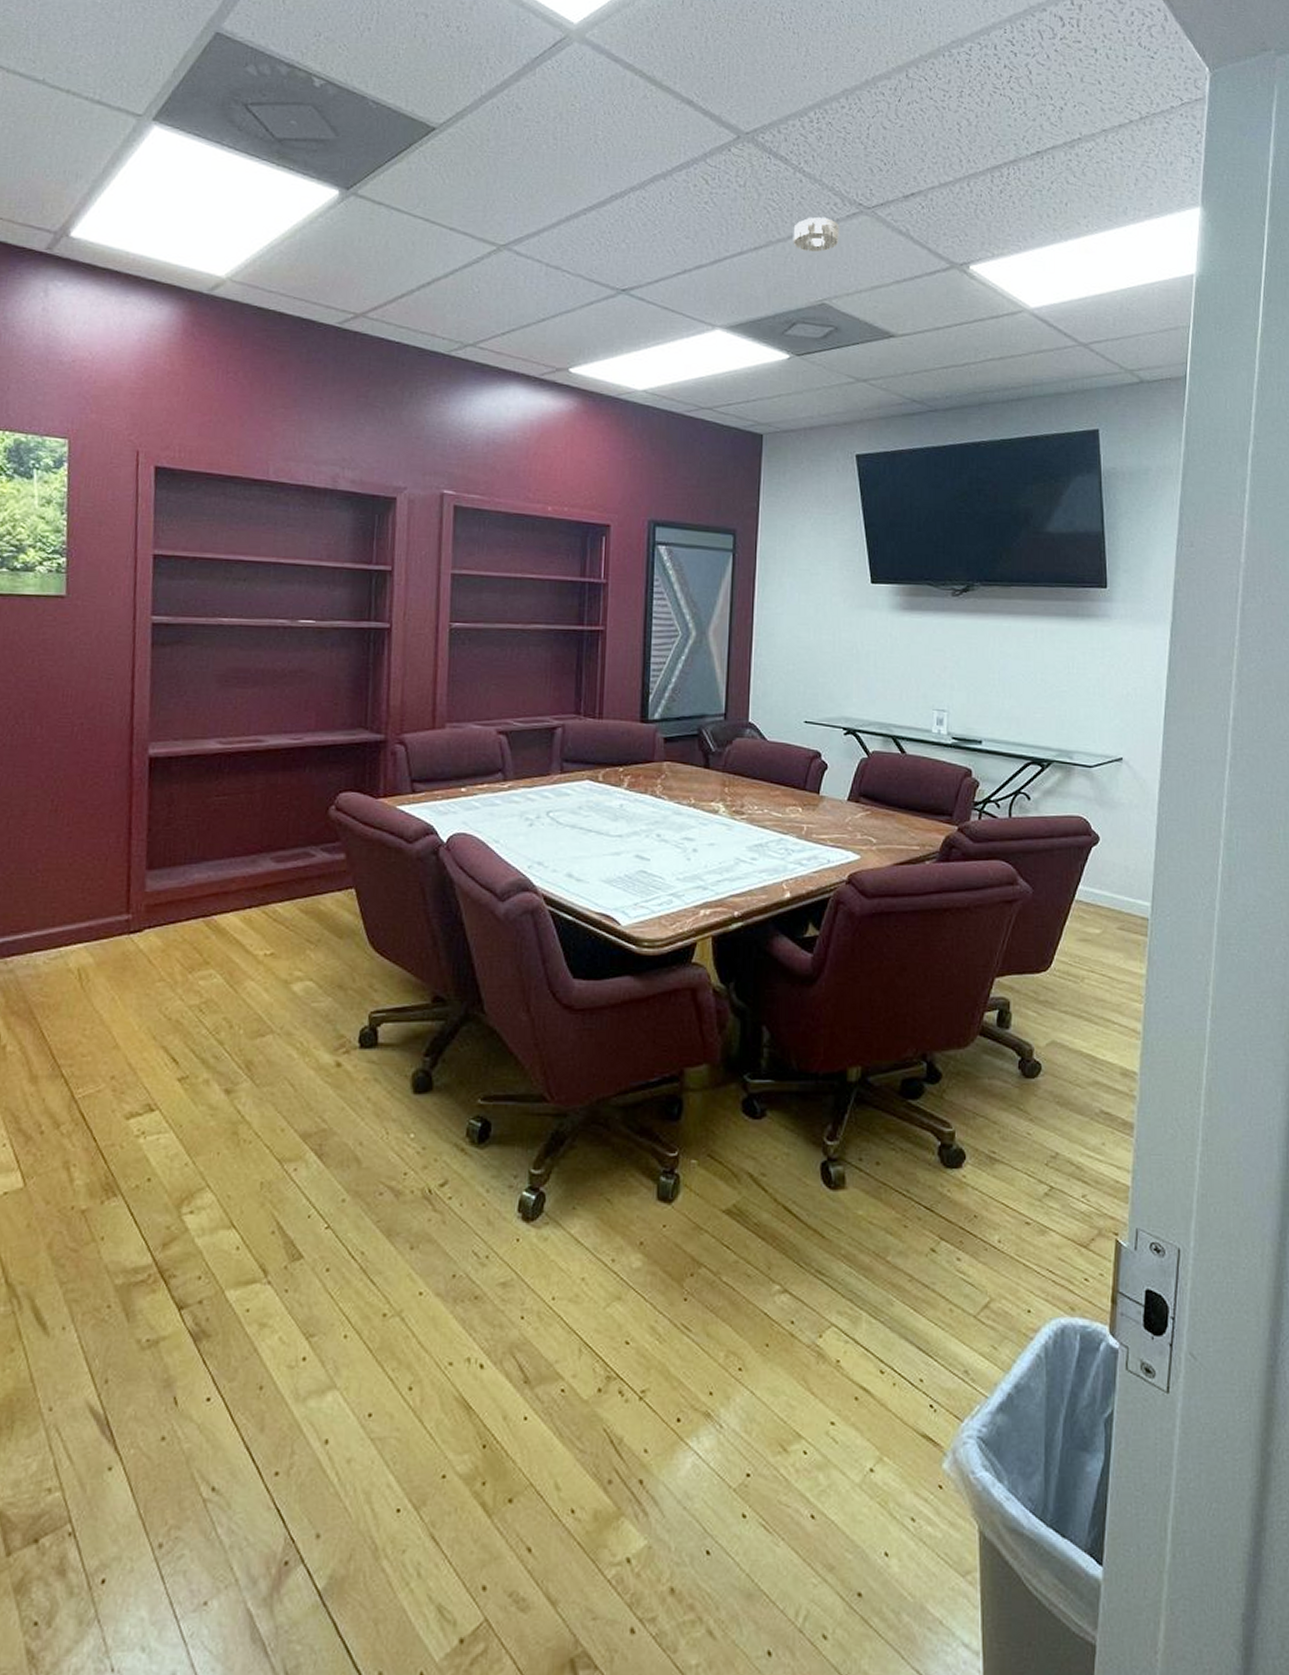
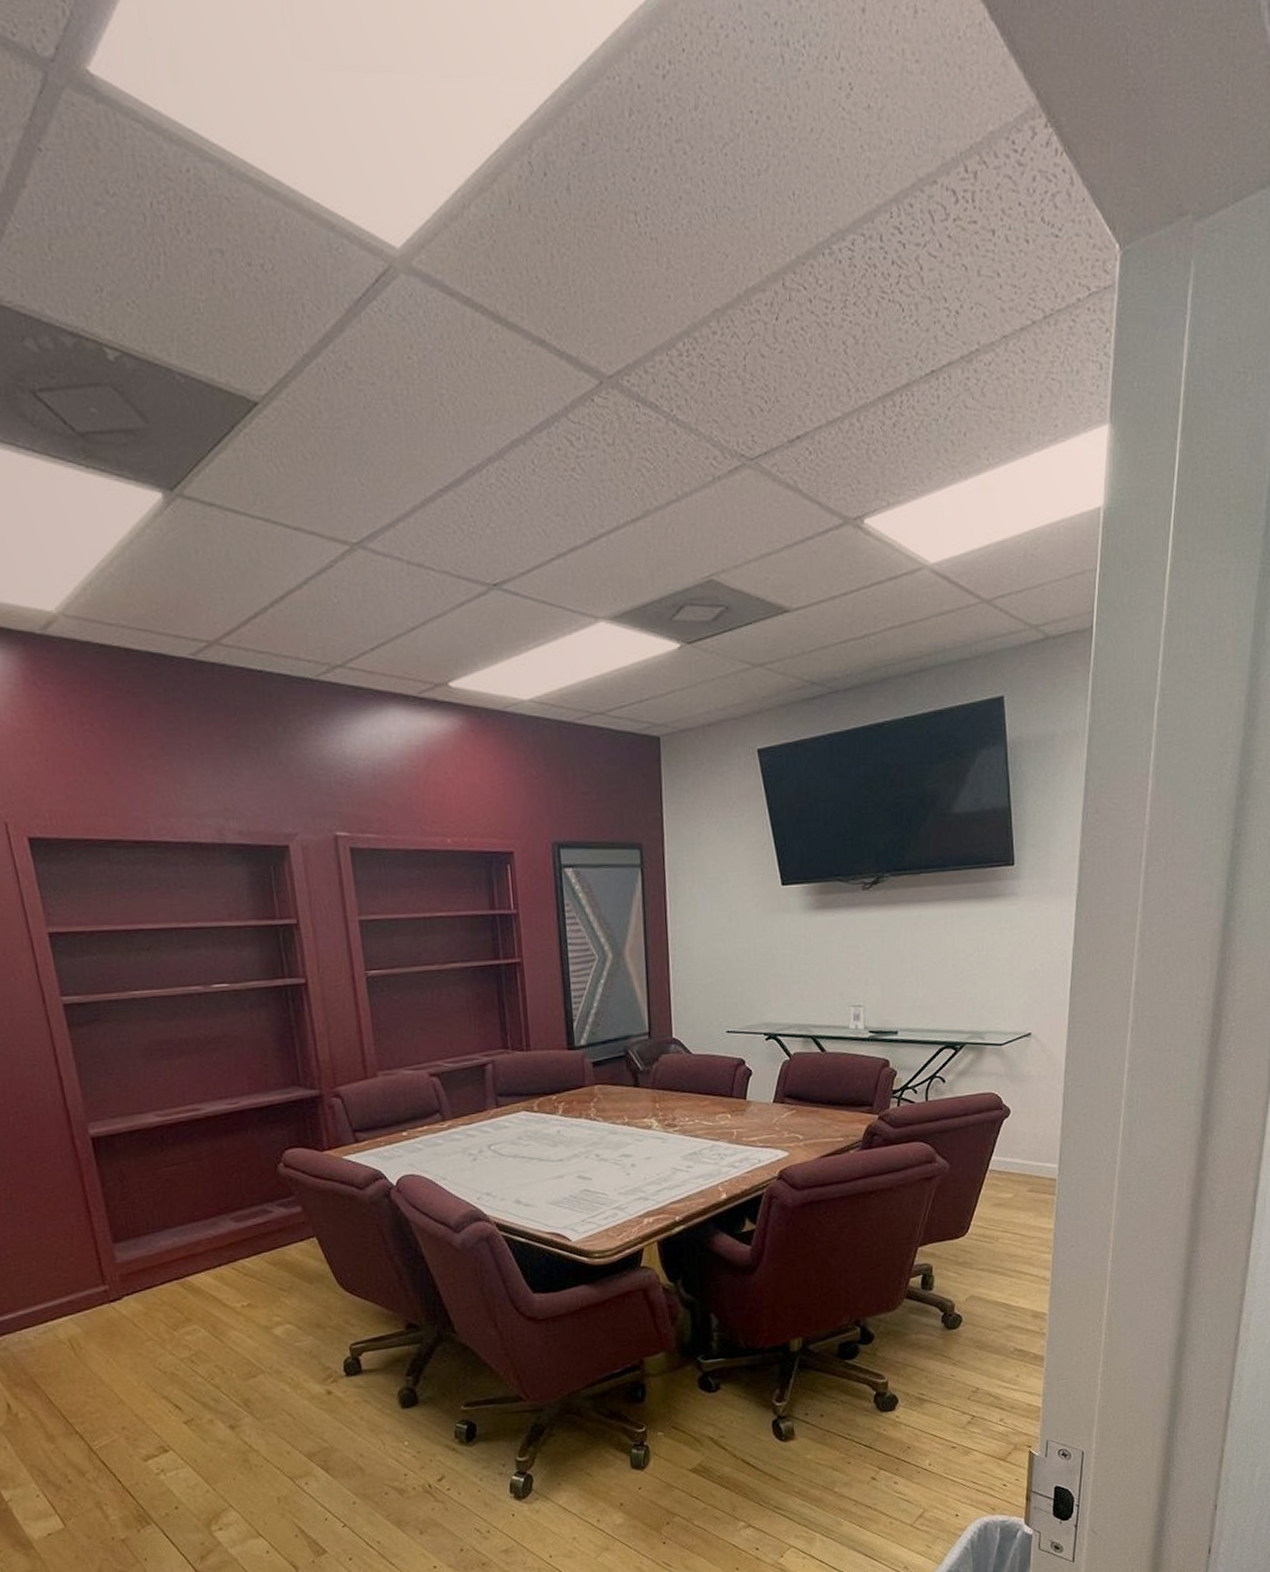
smoke detector: present [793,216,839,252] -> none [671,475,722,518]

